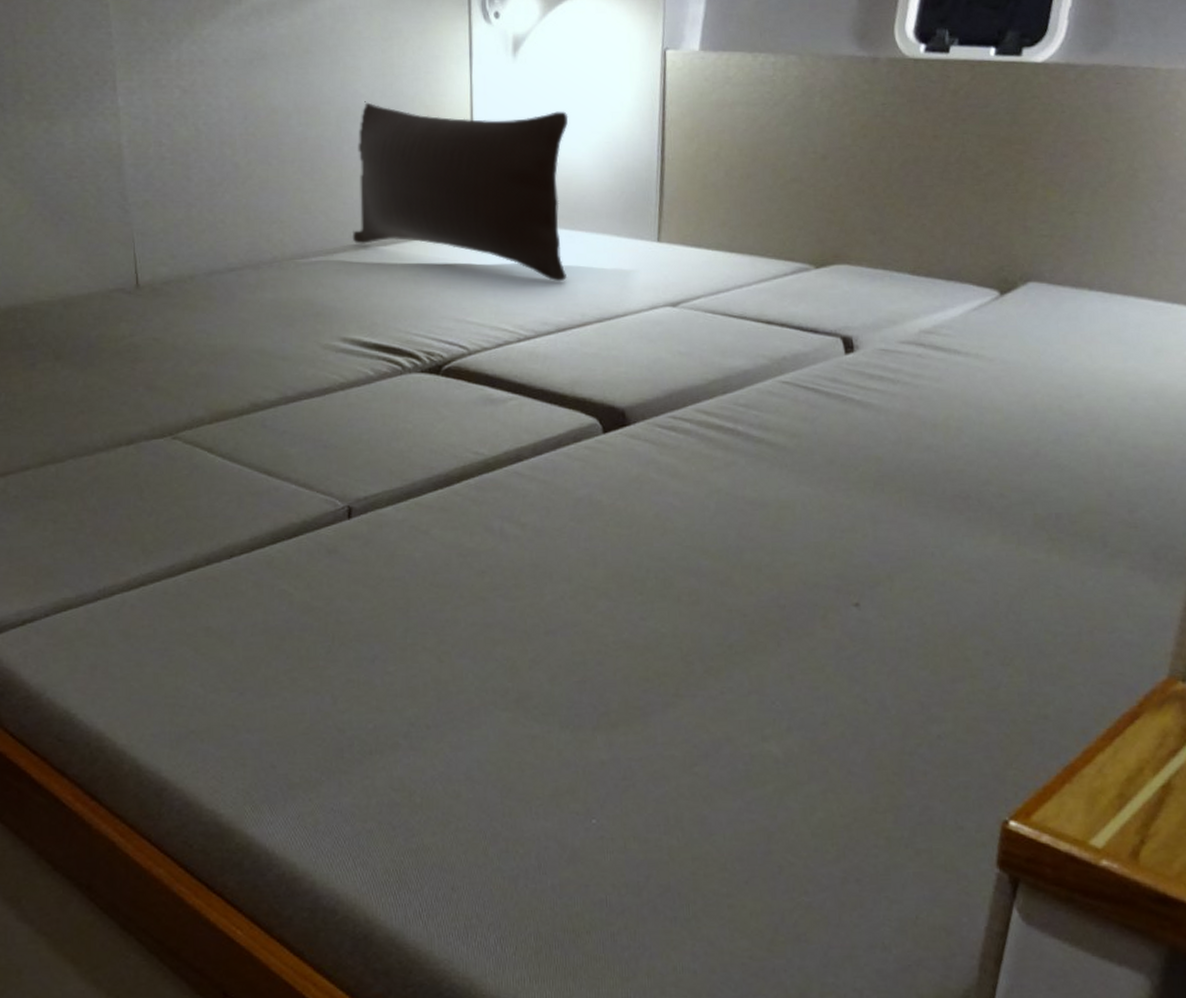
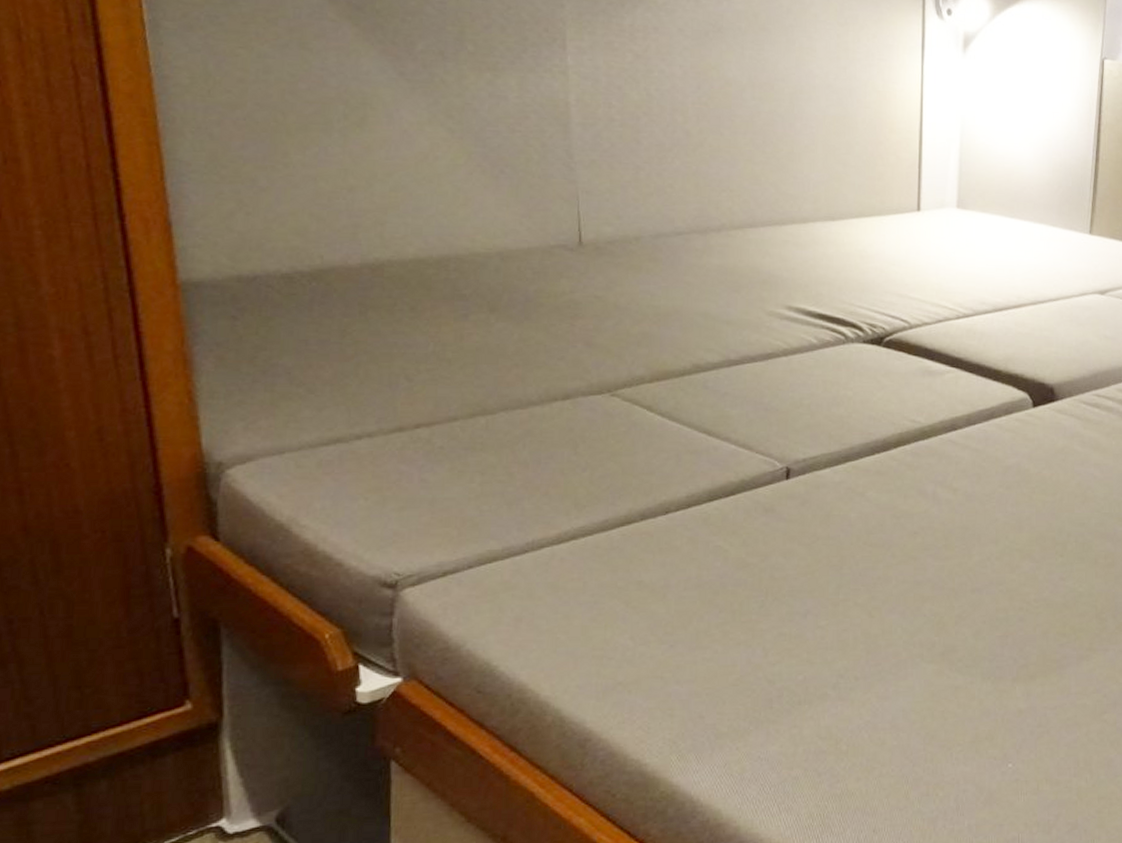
pillow: present [352,101,569,282] -> none [801,81,1013,265]

